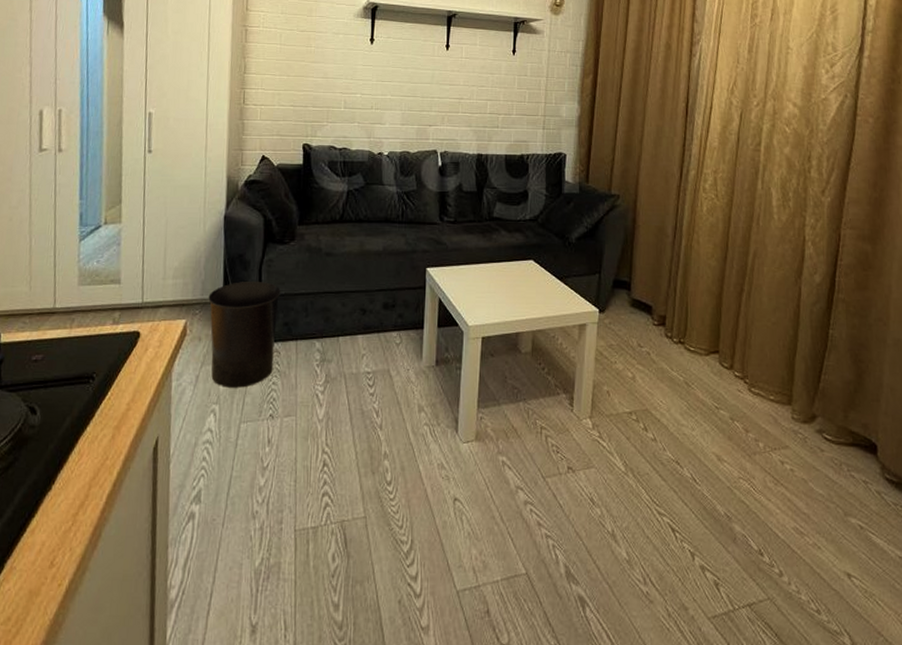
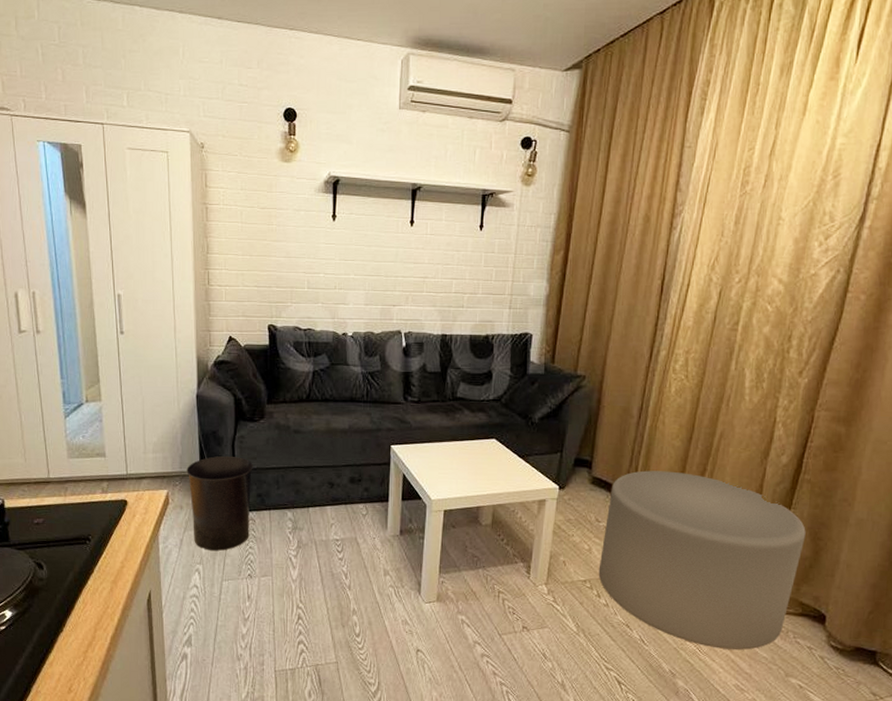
pouf: none [644,291,847,486] -> present [598,470,806,650]

